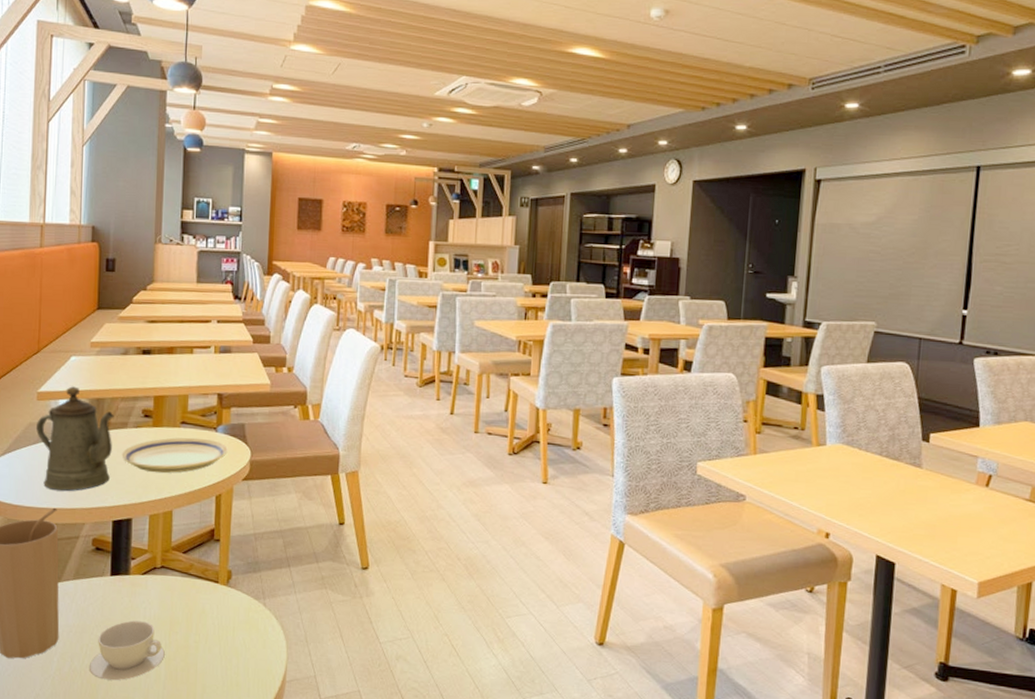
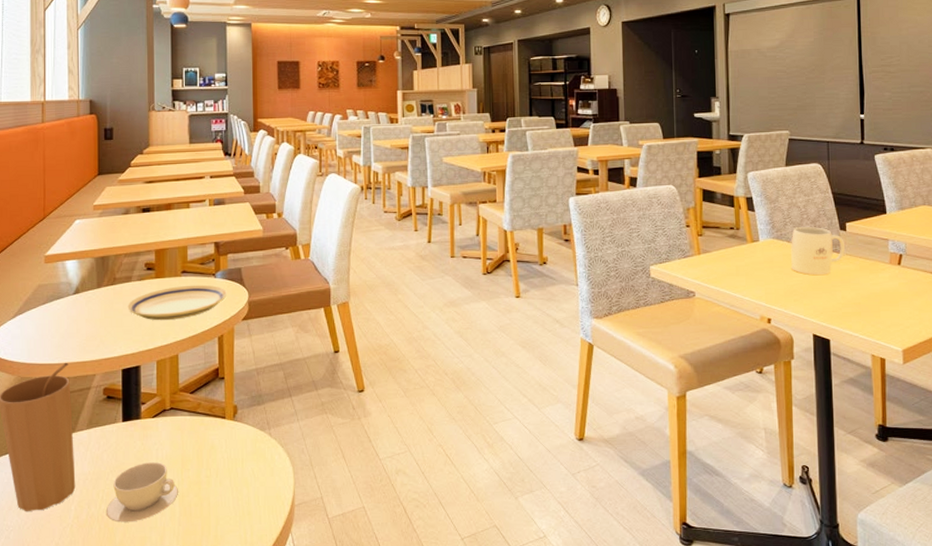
coffee pot: present [35,386,114,491] -> none [44,247,119,345]
mug: none [860,433,927,491] -> present [791,227,846,276]

